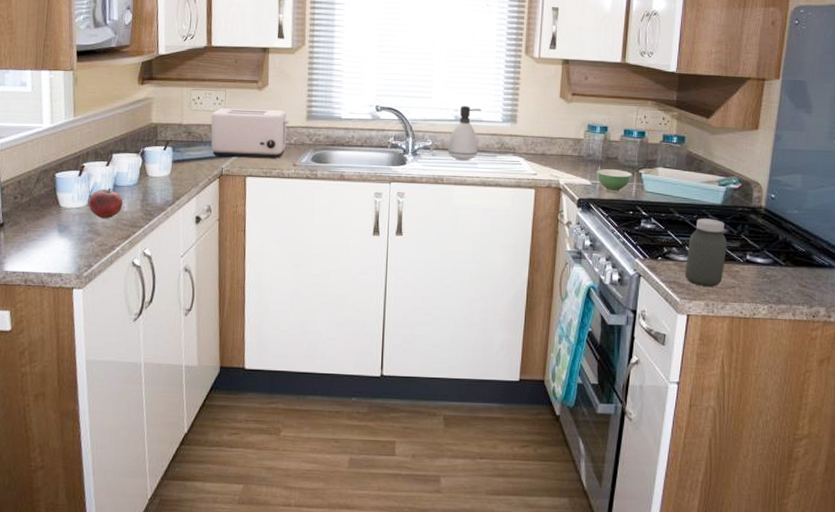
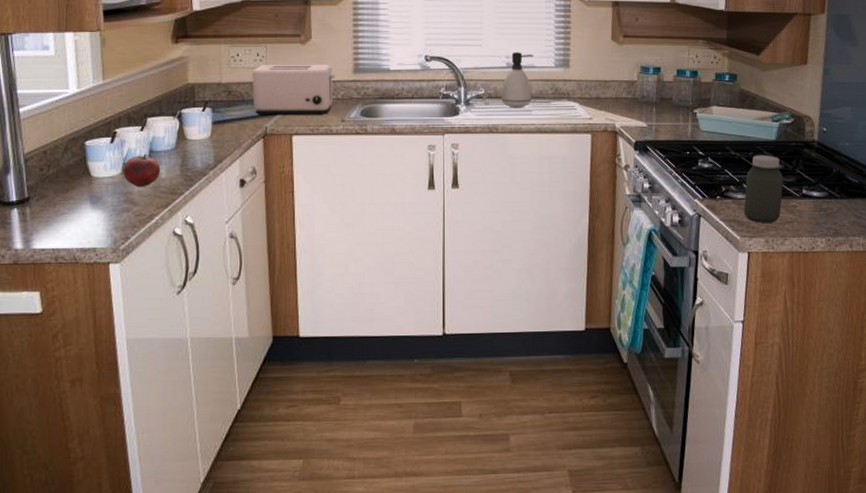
bowl: present [596,168,633,193] -> none [652,109,688,134]

